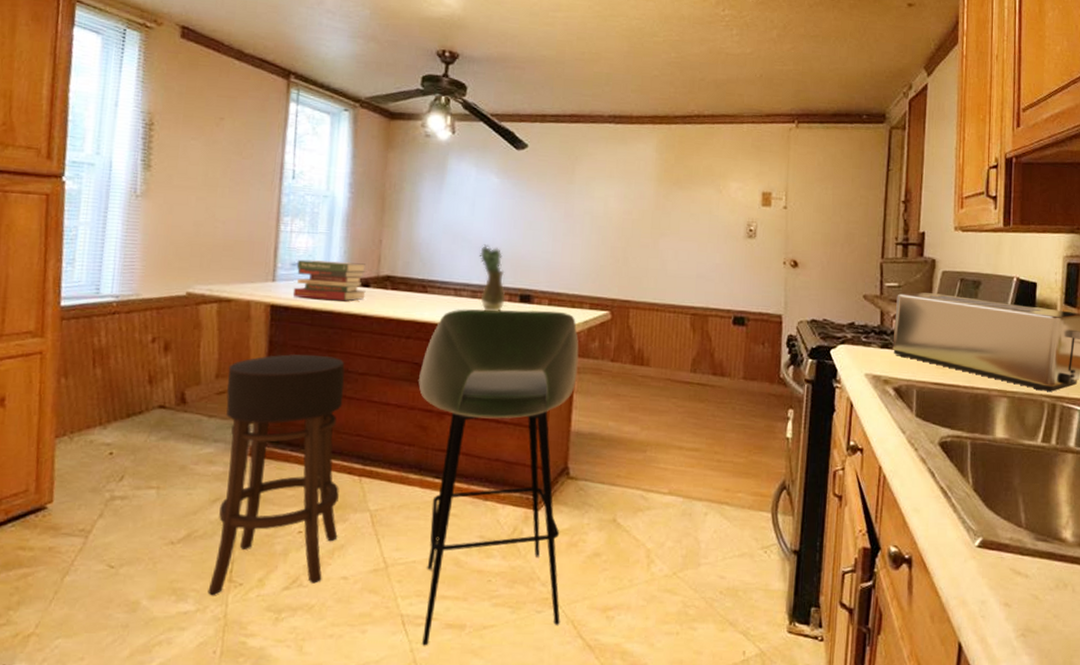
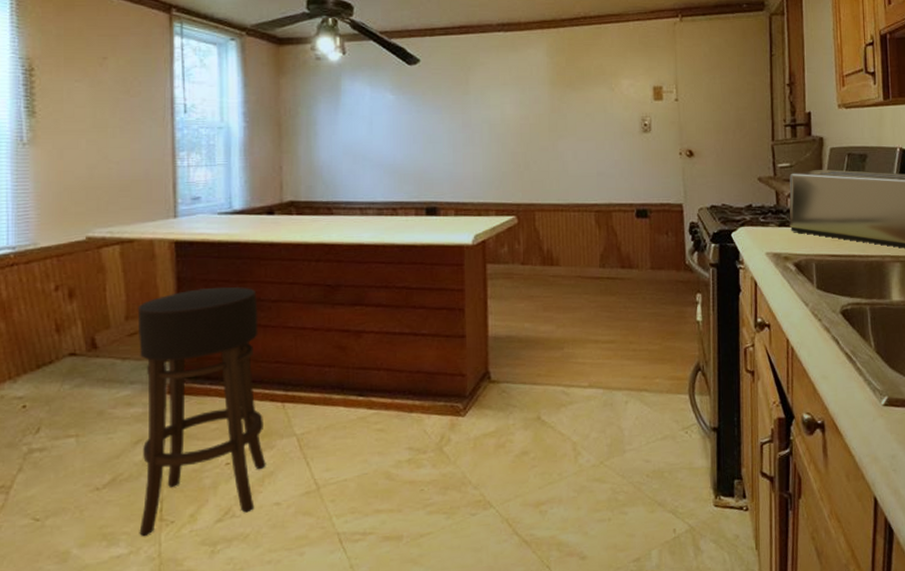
books: present [292,259,366,302] -> none [196,191,271,232]
bar stool: present [418,308,579,645] -> none [333,220,495,560]
vase: present [479,244,506,311] -> none [381,161,412,226]

